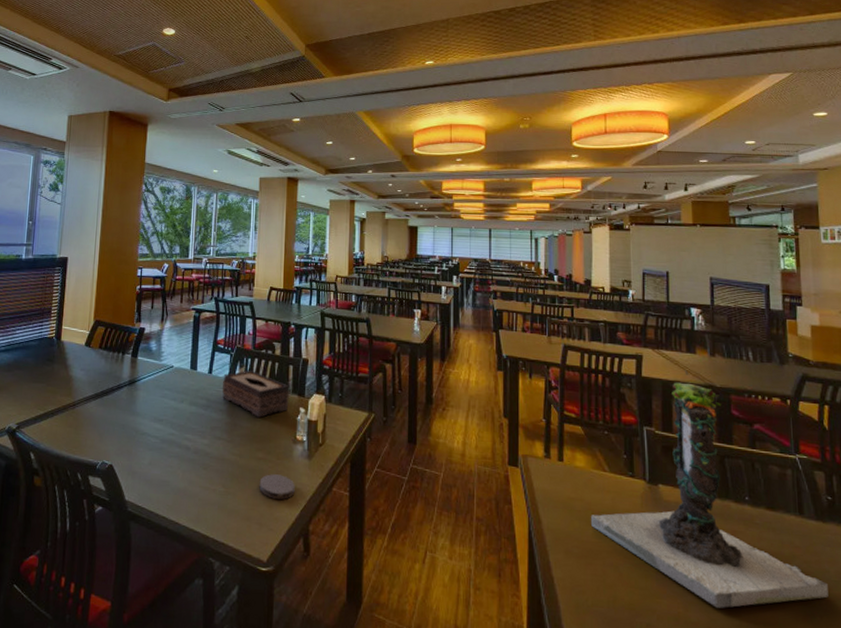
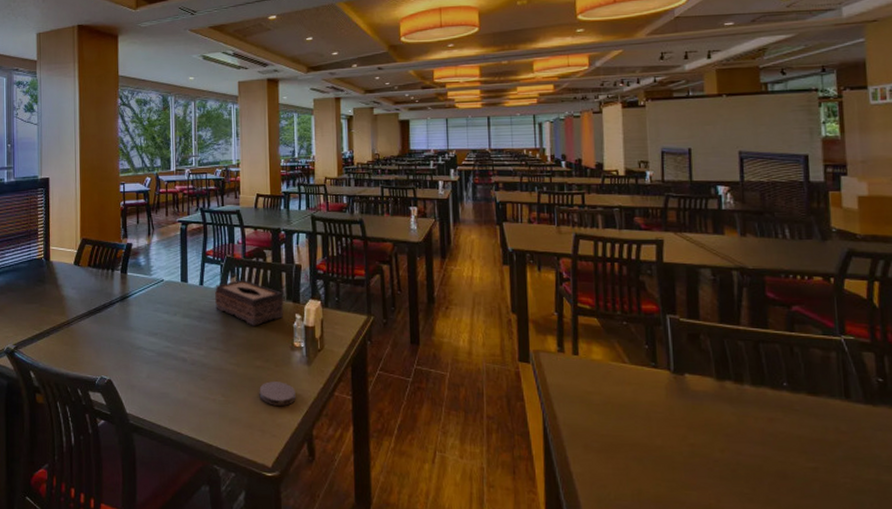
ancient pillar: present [591,370,828,608] -> none [611,253,880,498]

